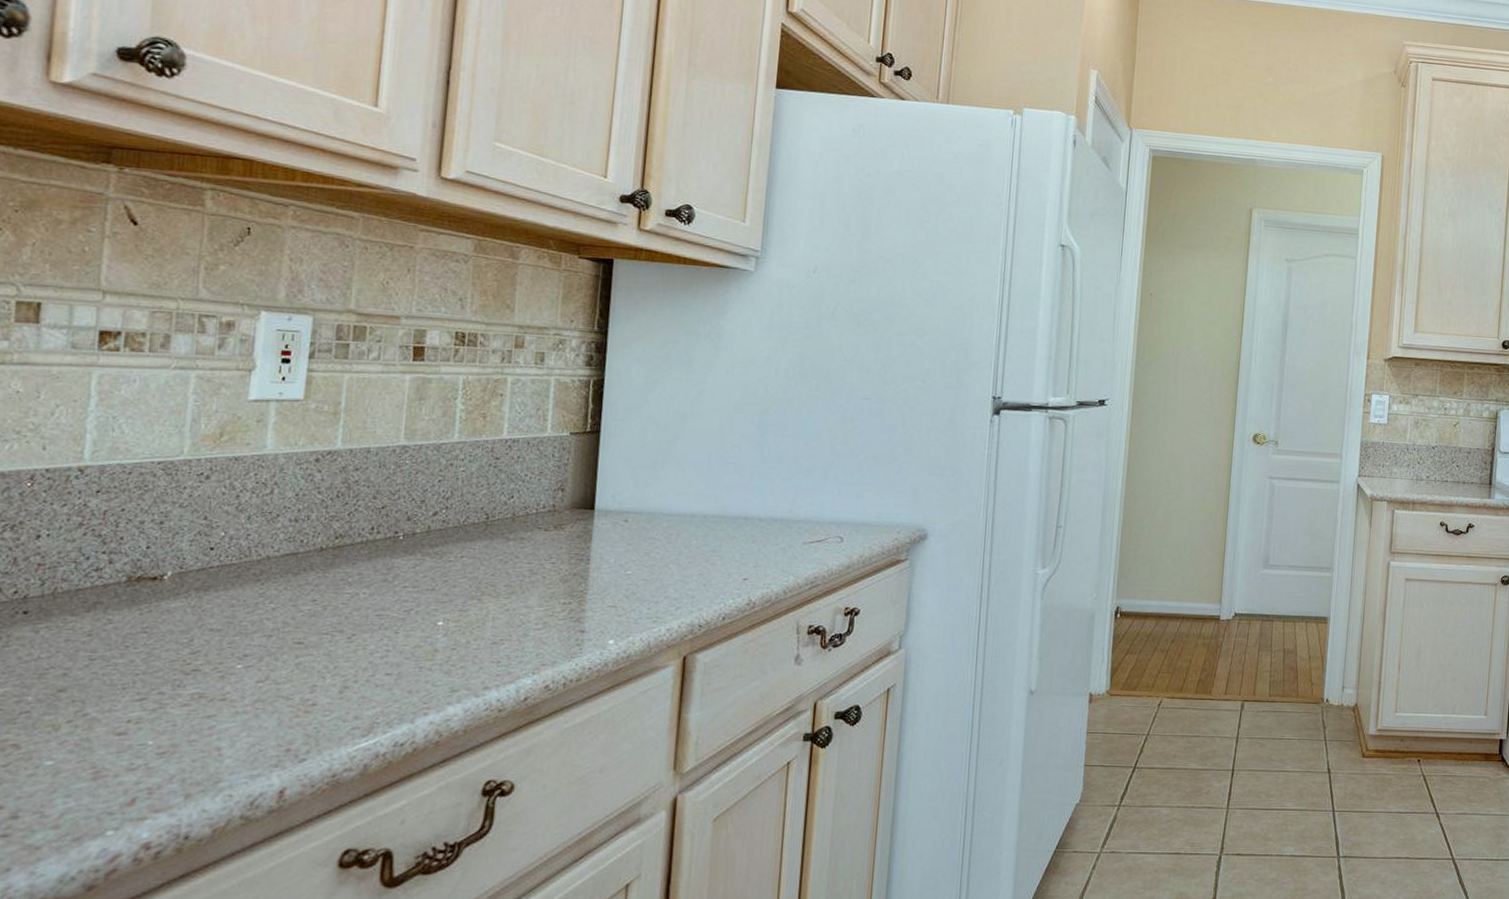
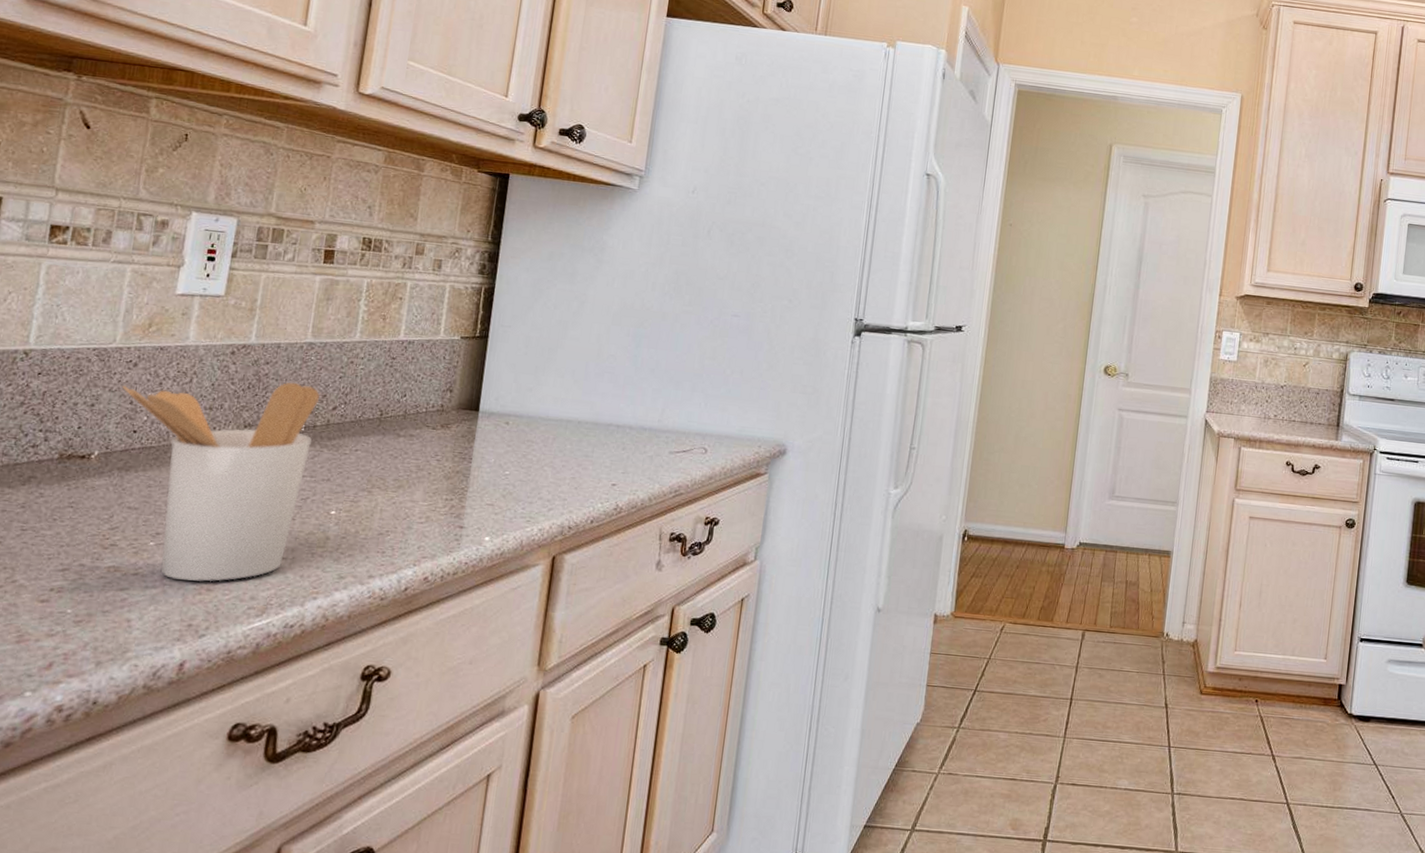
utensil holder: none [195,488,417,704] -> present [123,382,320,582]

